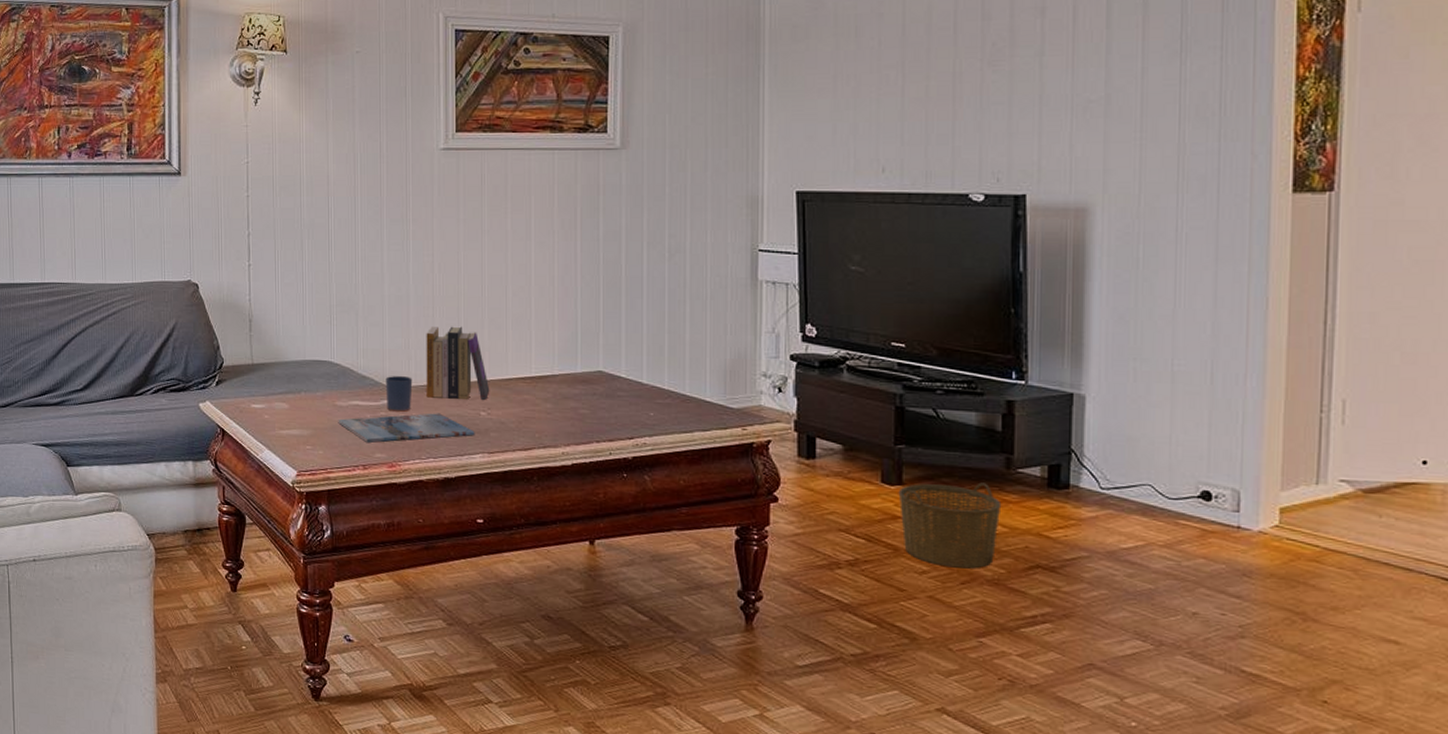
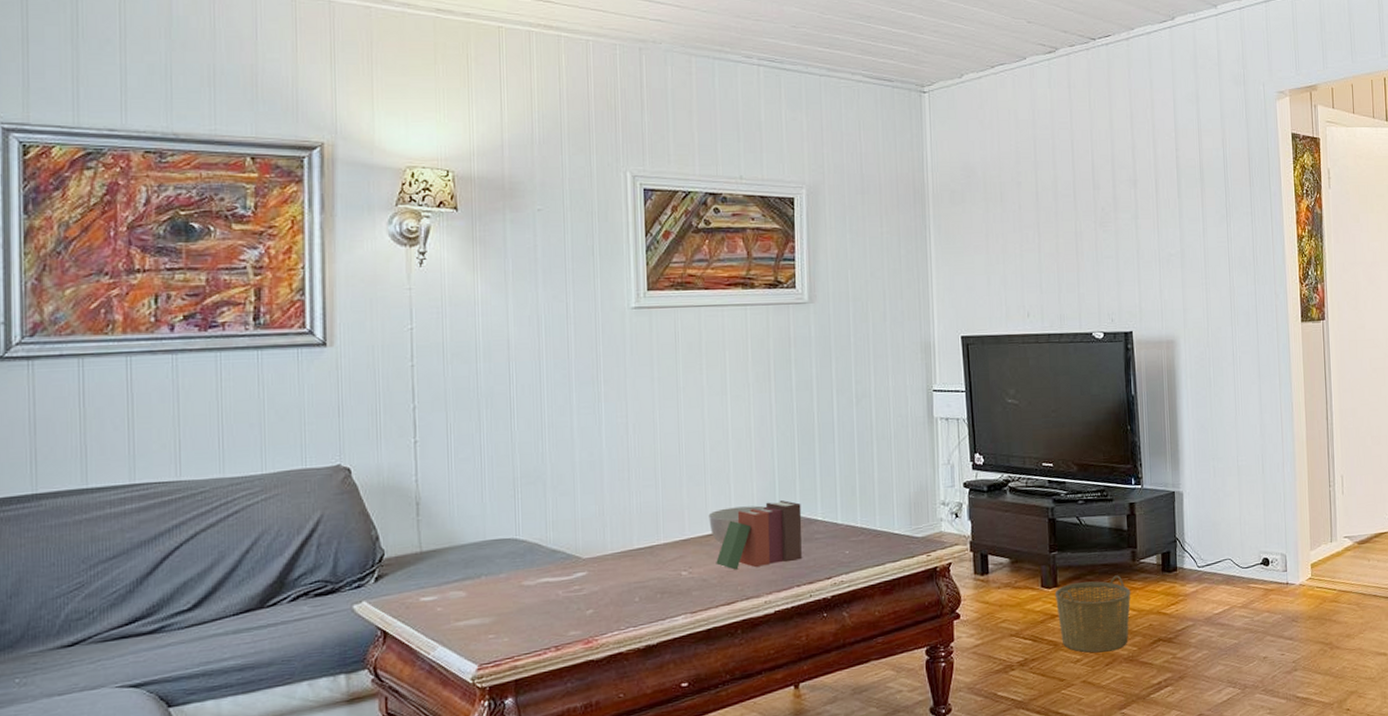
magazine: present [338,413,475,443] -> none [525,579,677,621]
mug: present [385,376,413,413] -> none [578,545,609,585]
books: present [426,326,490,401] -> none [622,486,691,564]
bowl: none [509,354,566,390] -> present [708,505,765,545]
books: none [514,353,604,417] -> present [716,500,802,570]

